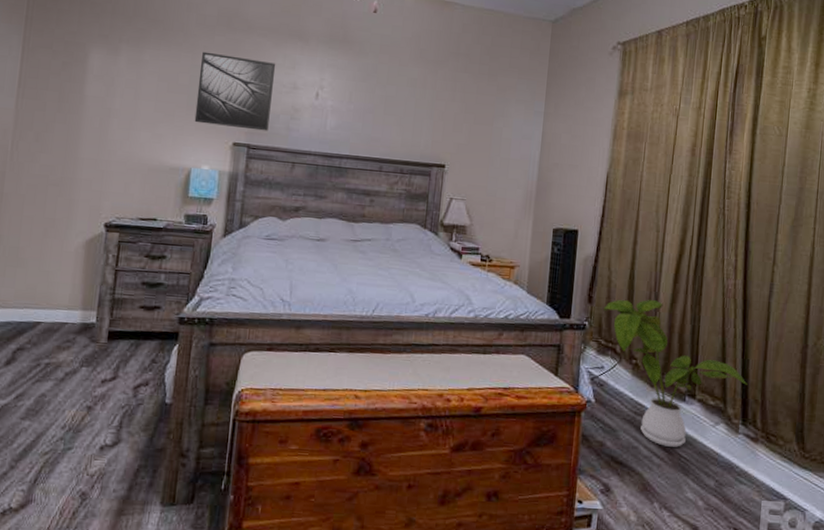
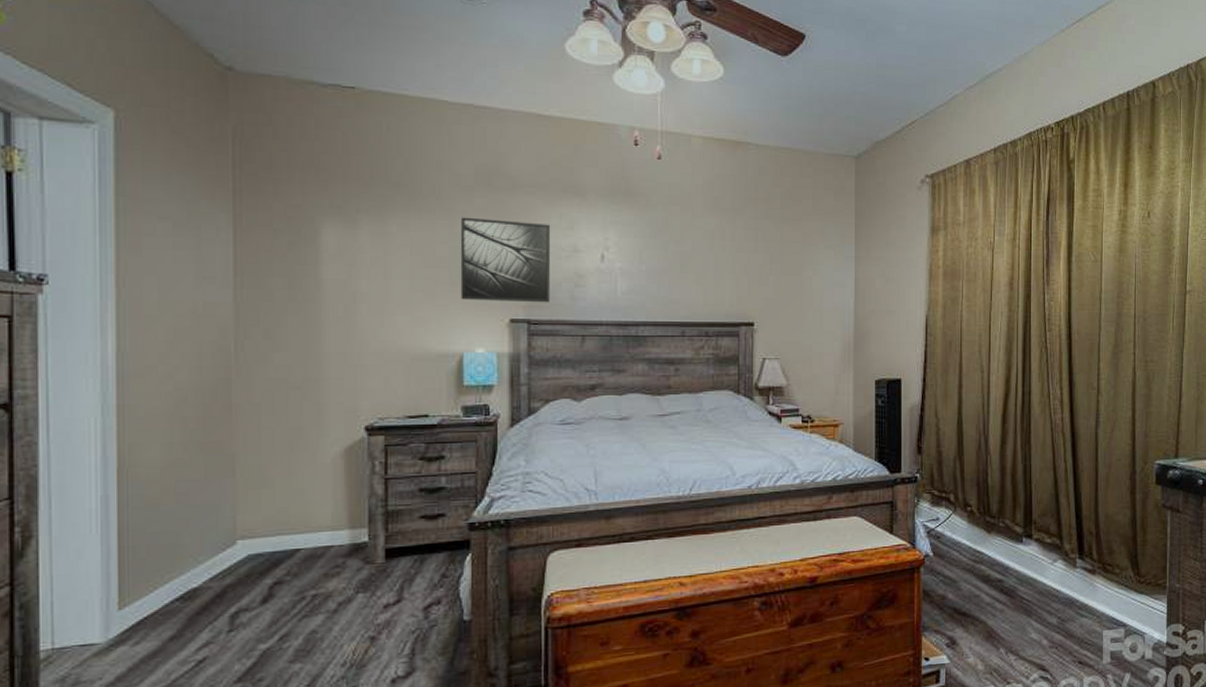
house plant: present [603,299,748,447] -> none [934,442,1081,591]

